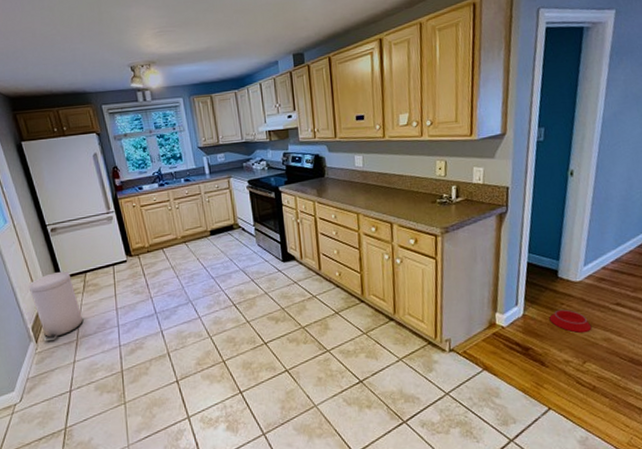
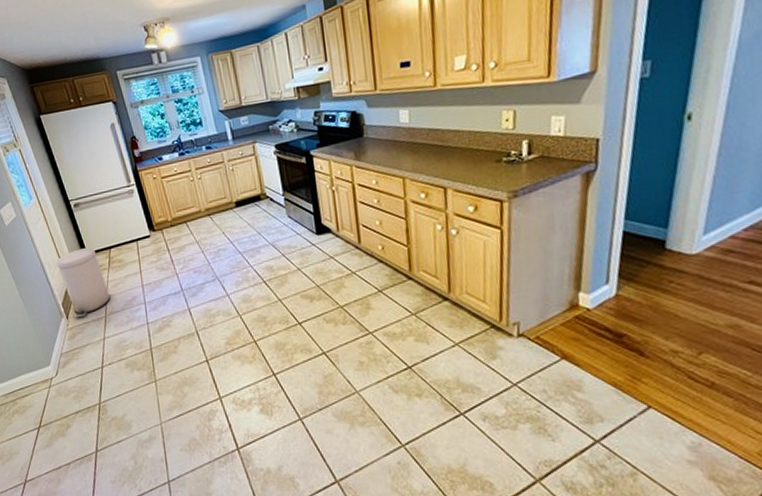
pet bowl: present [549,309,592,333] -> none [652,288,712,317]

